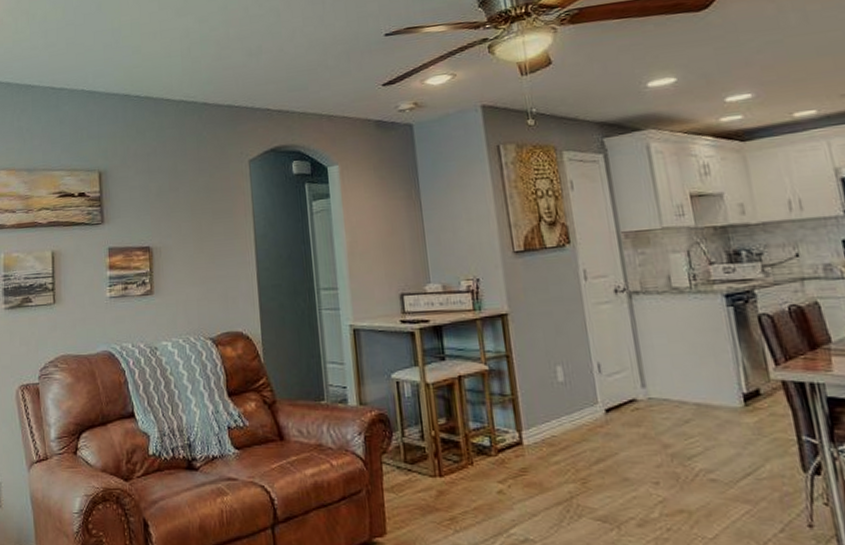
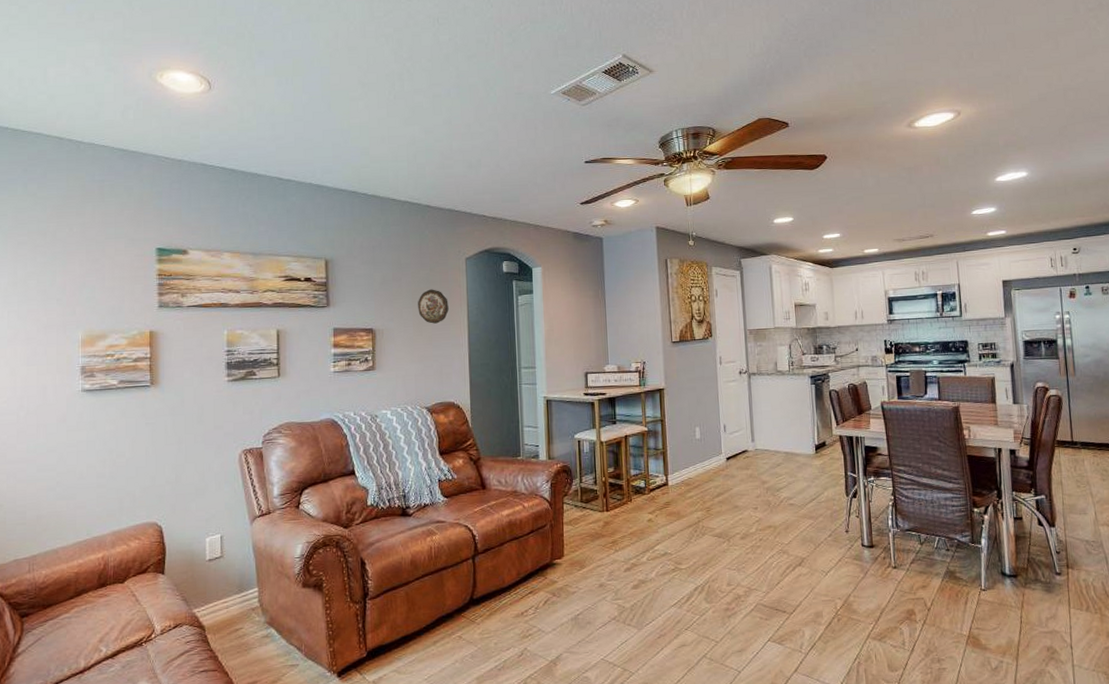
decorative plate: none [197,198,232,239] -> present [418,289,449,324]

